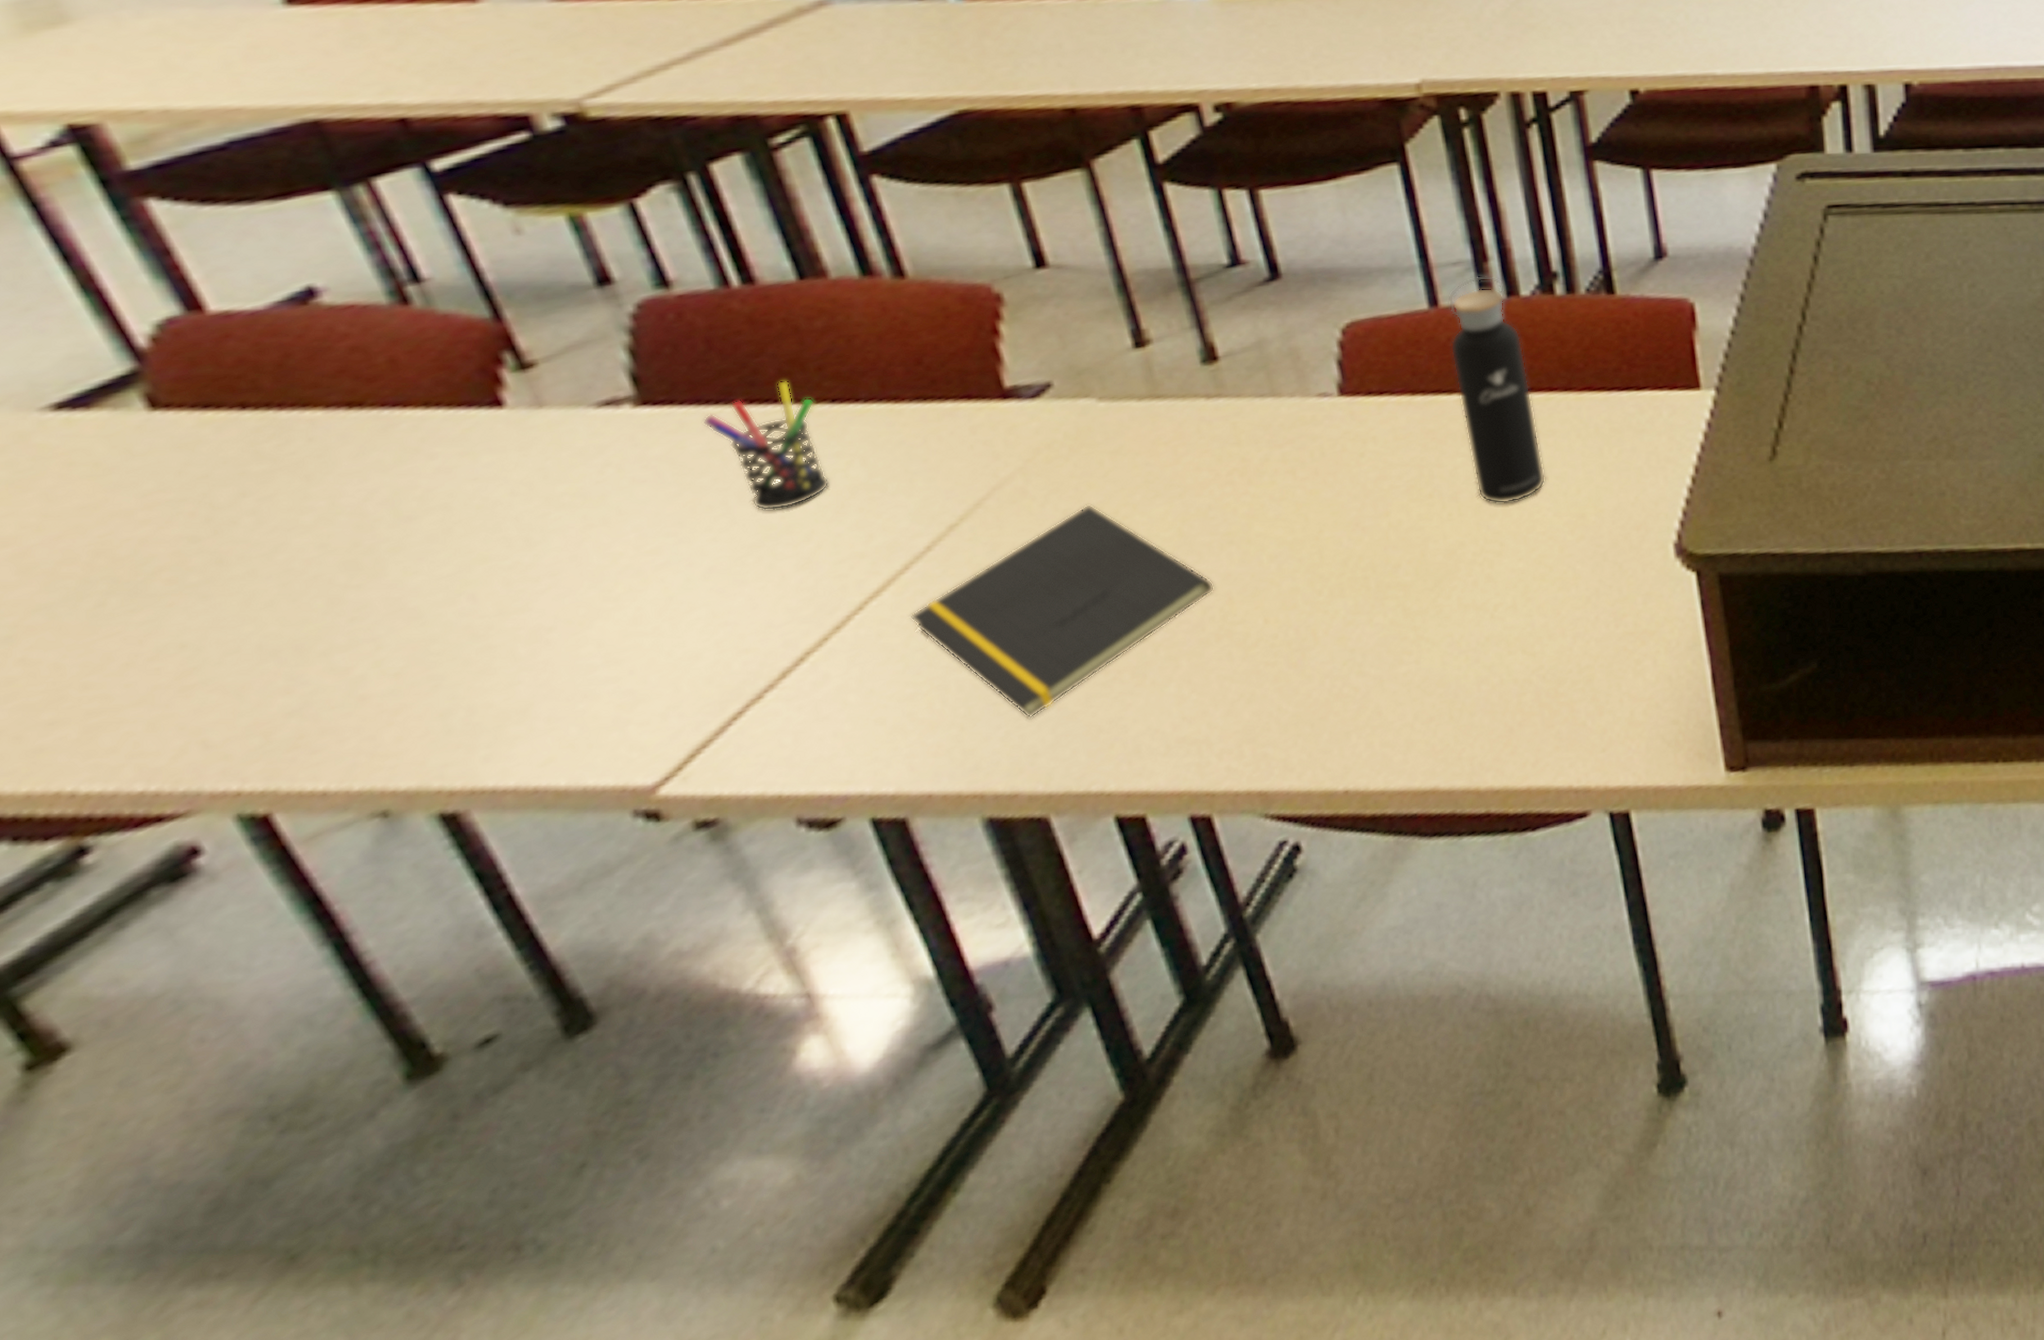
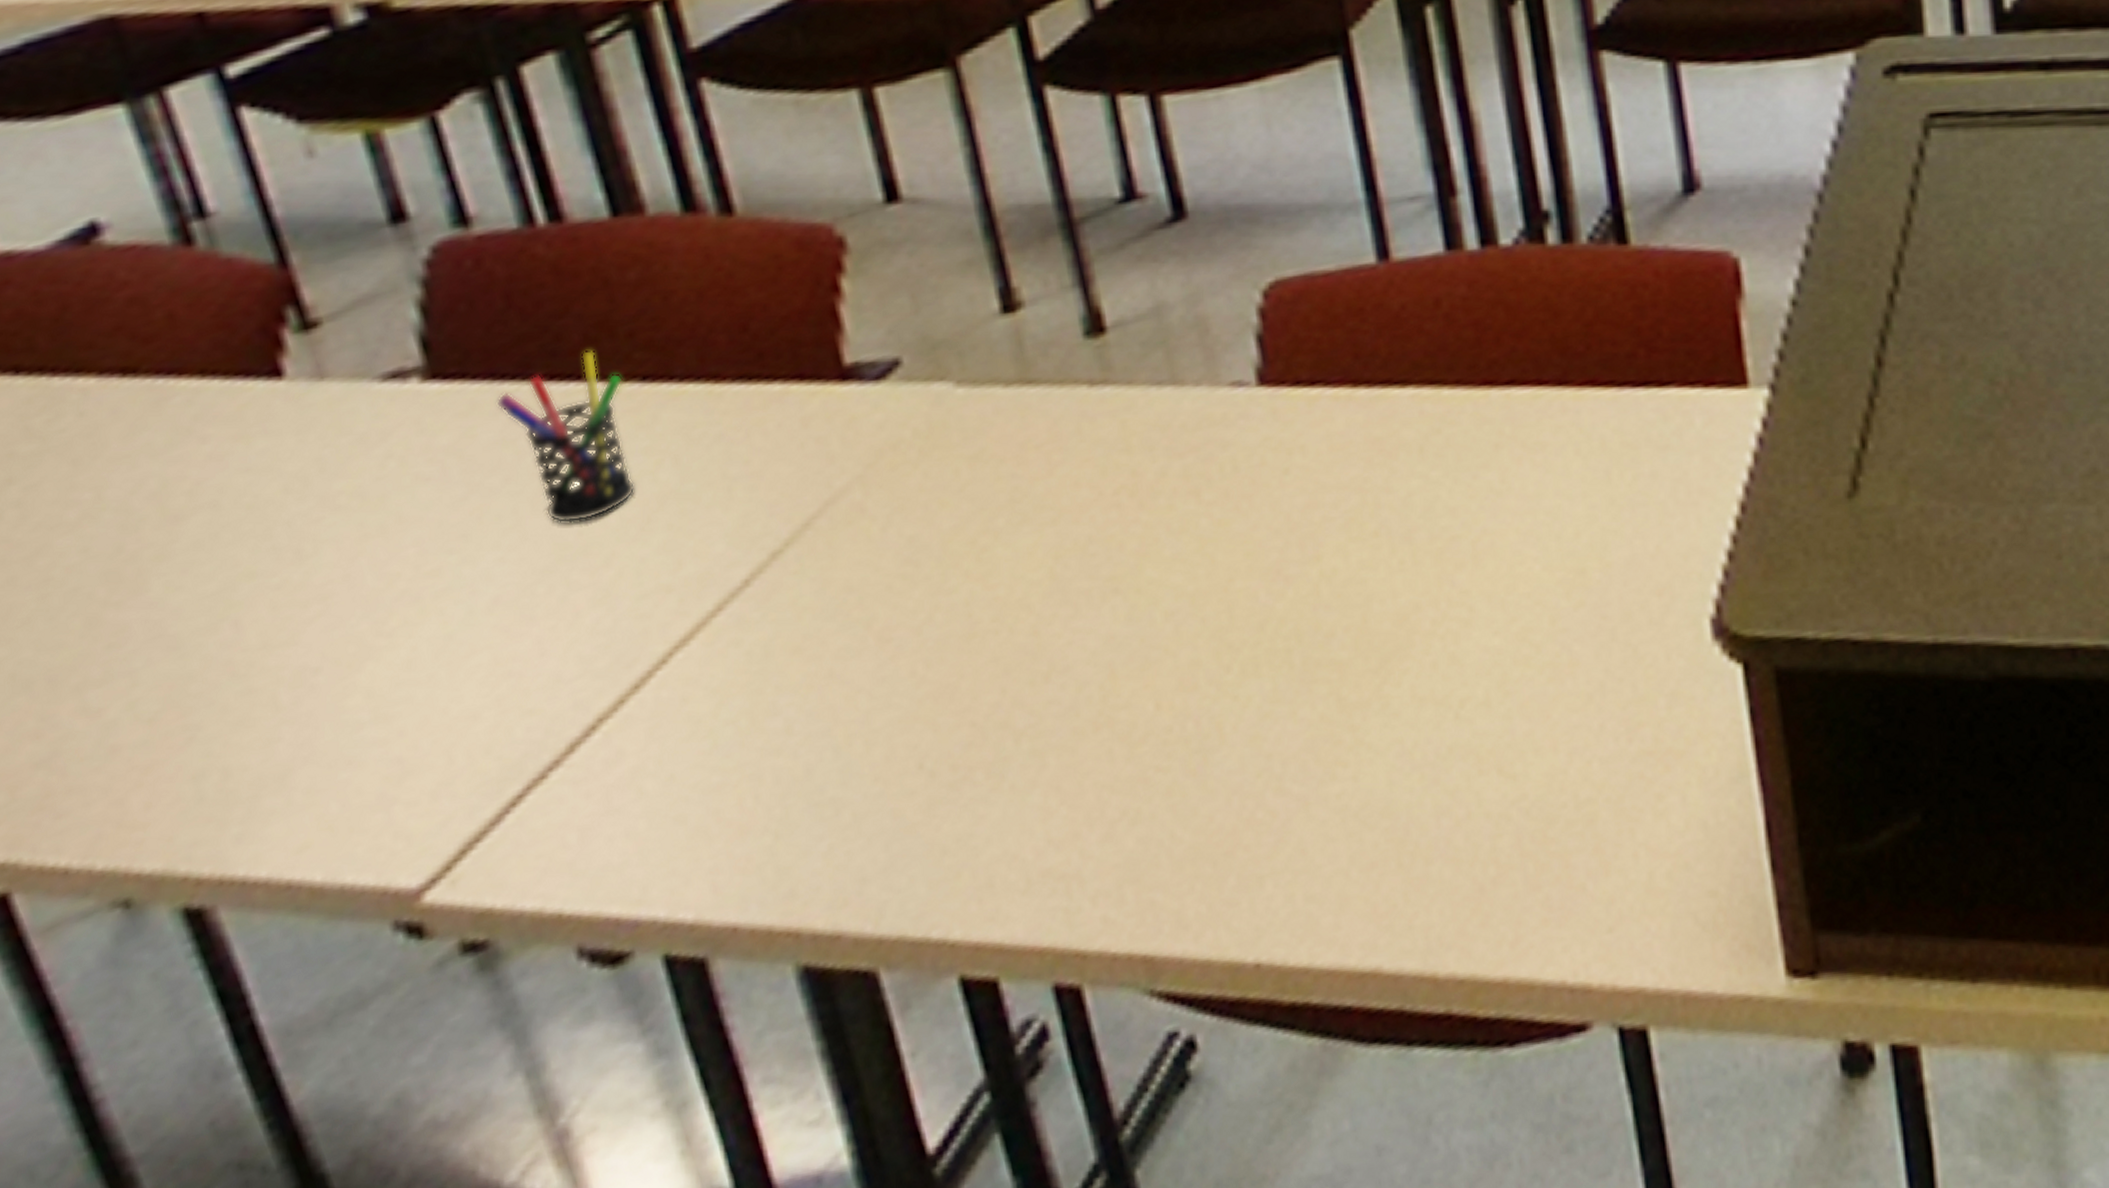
notepad: present [910,503,1215,720] -> none [721,528,1094,830]
water bottle: present [1448,275,1546,504] -> none [1403,215,1532,550]

